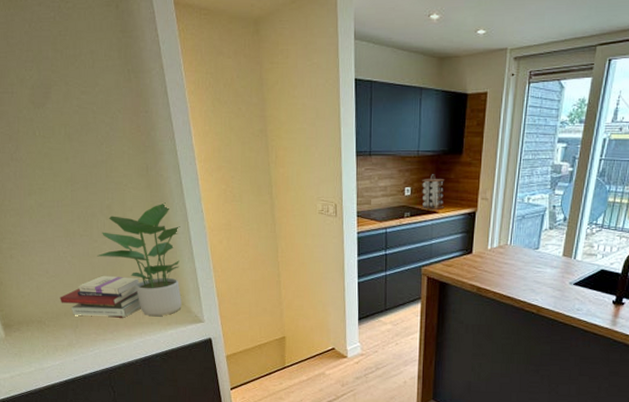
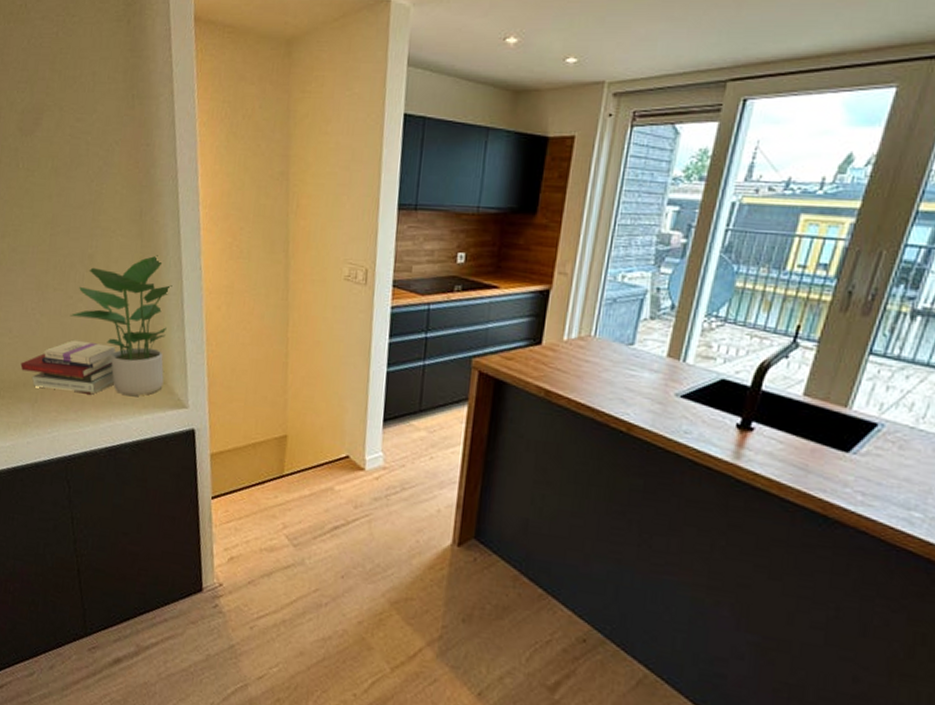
spice rack: present [421,174,445,211] -> none [477,237,512,285]

